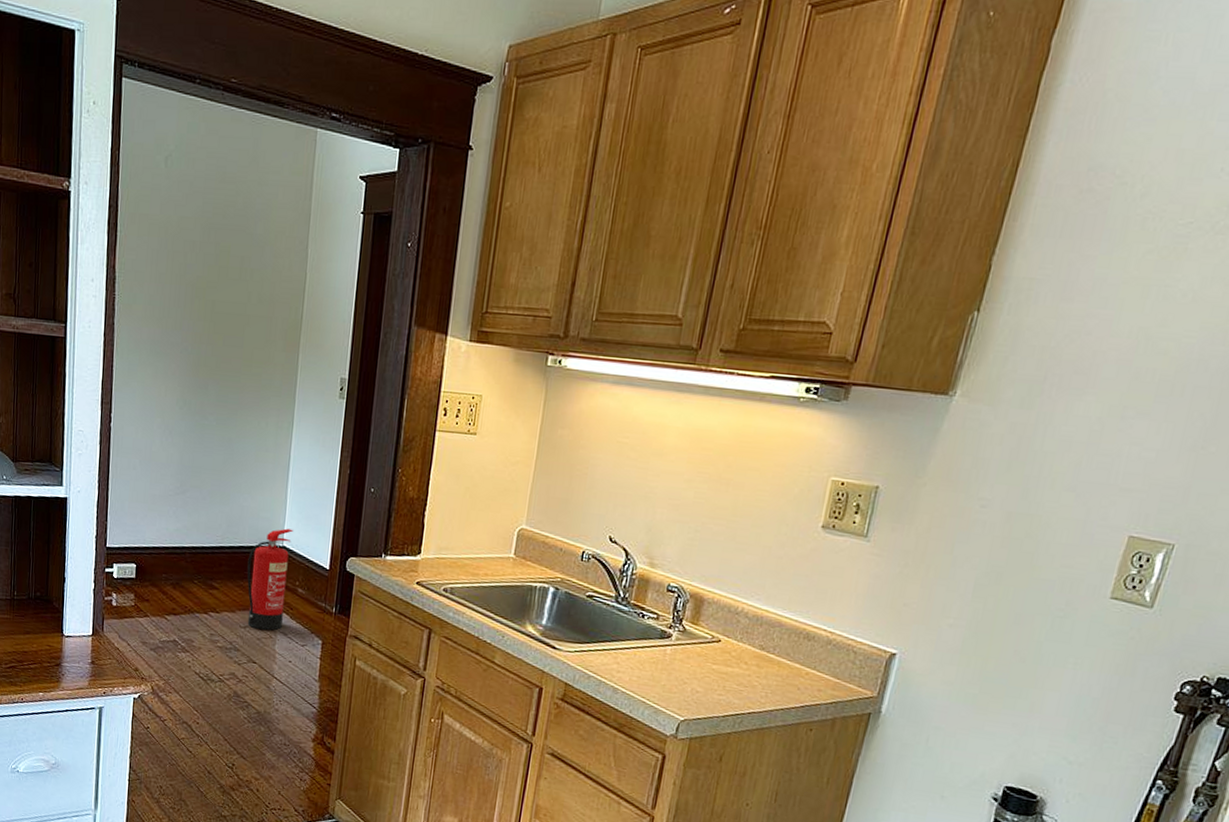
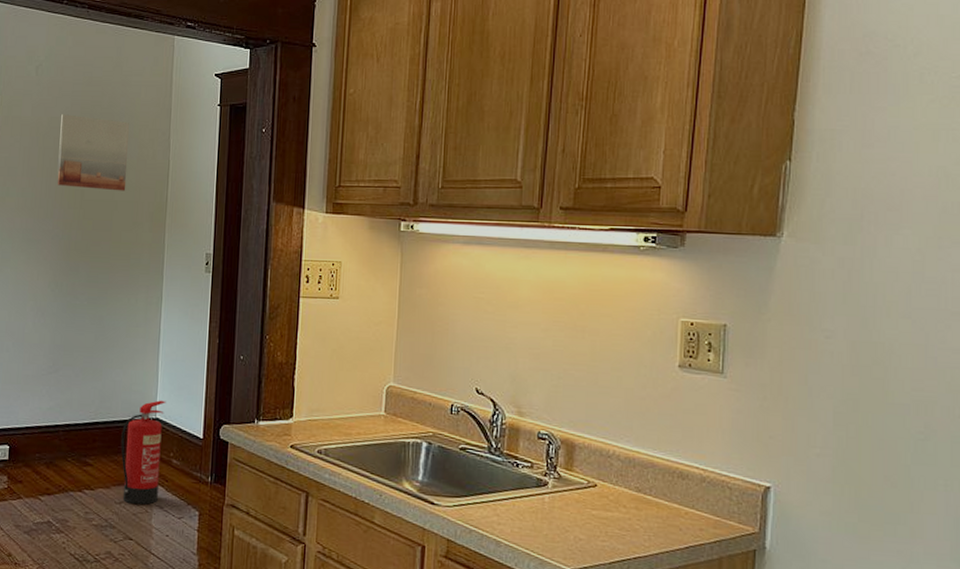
wall art: none [186,214,265,305] -> present [57,114,129,191]

